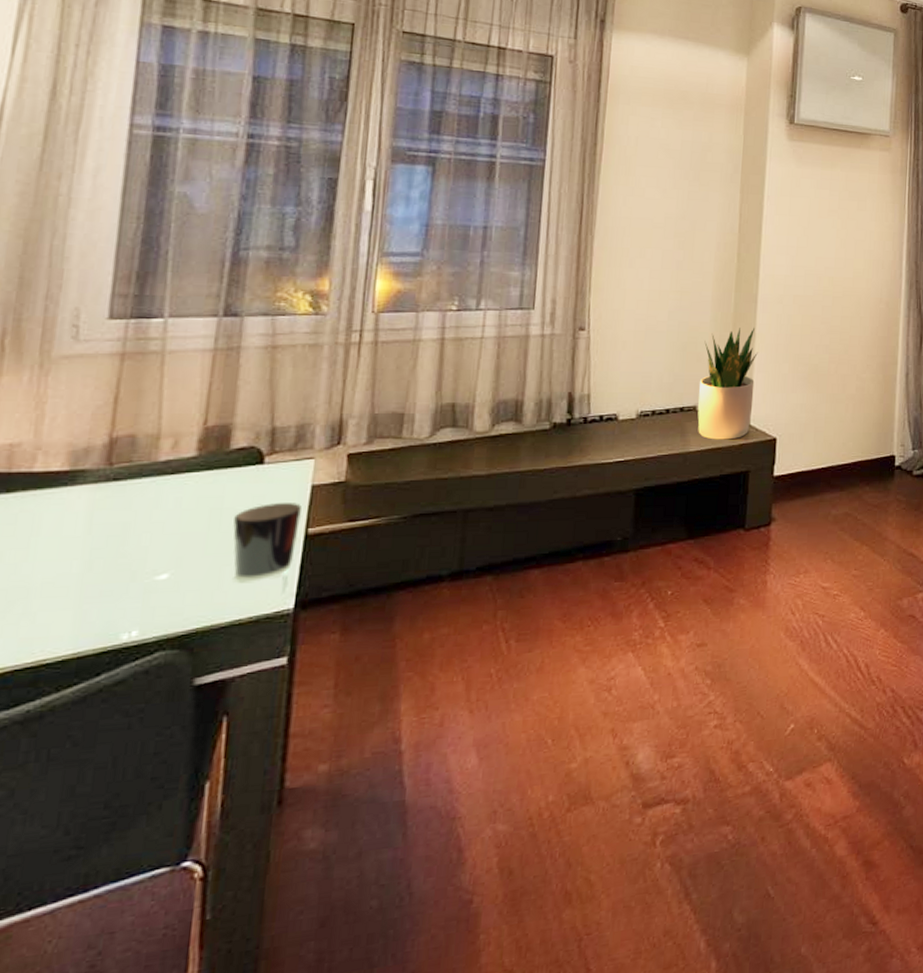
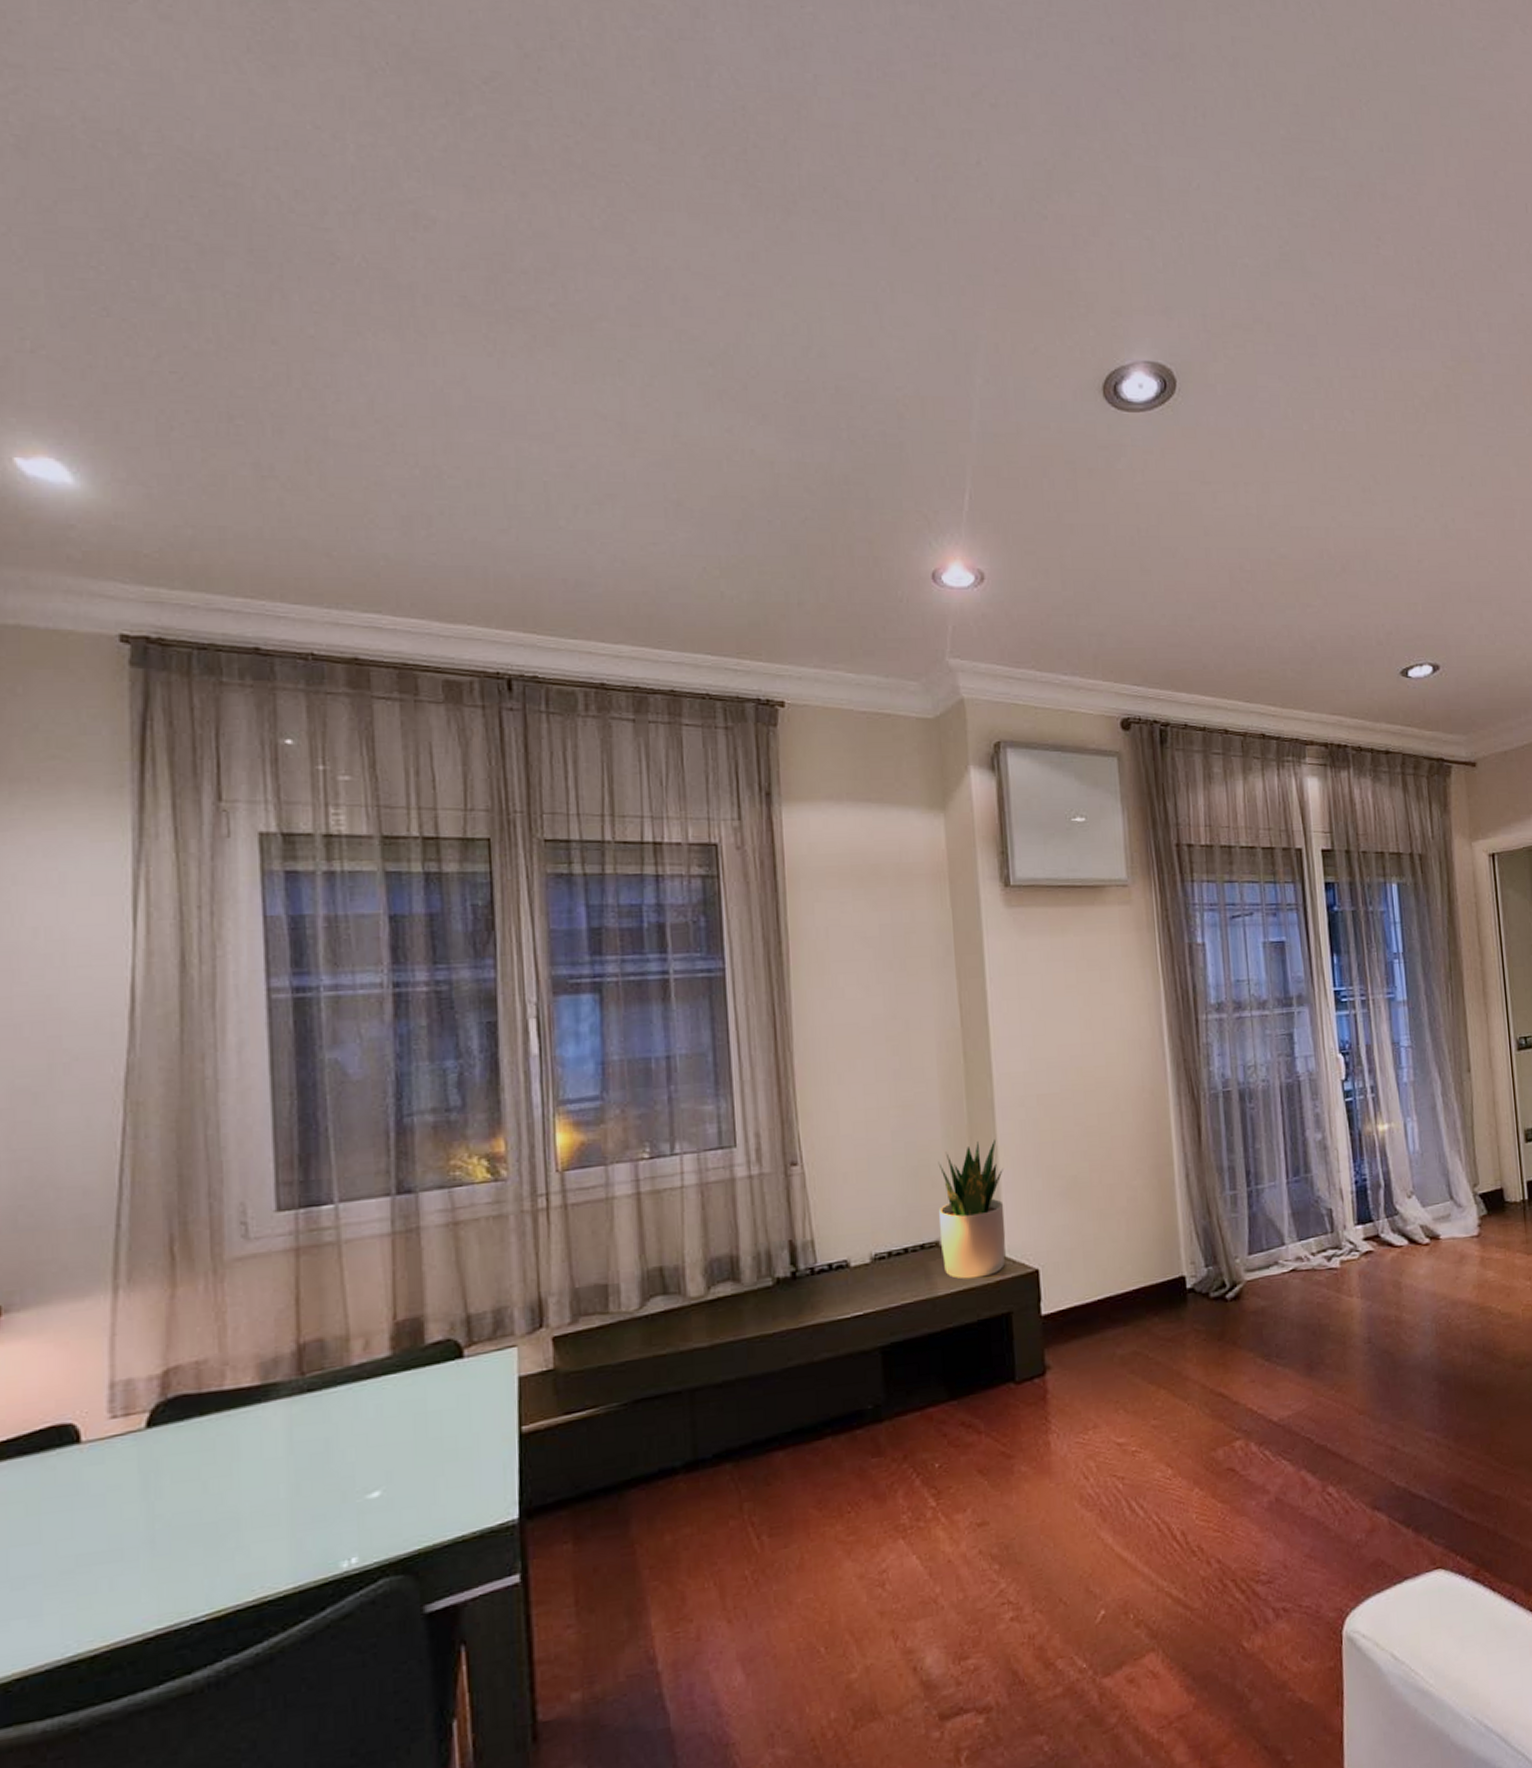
mug: present [233,503,302,582] -> none [441,1398,512,1493]

